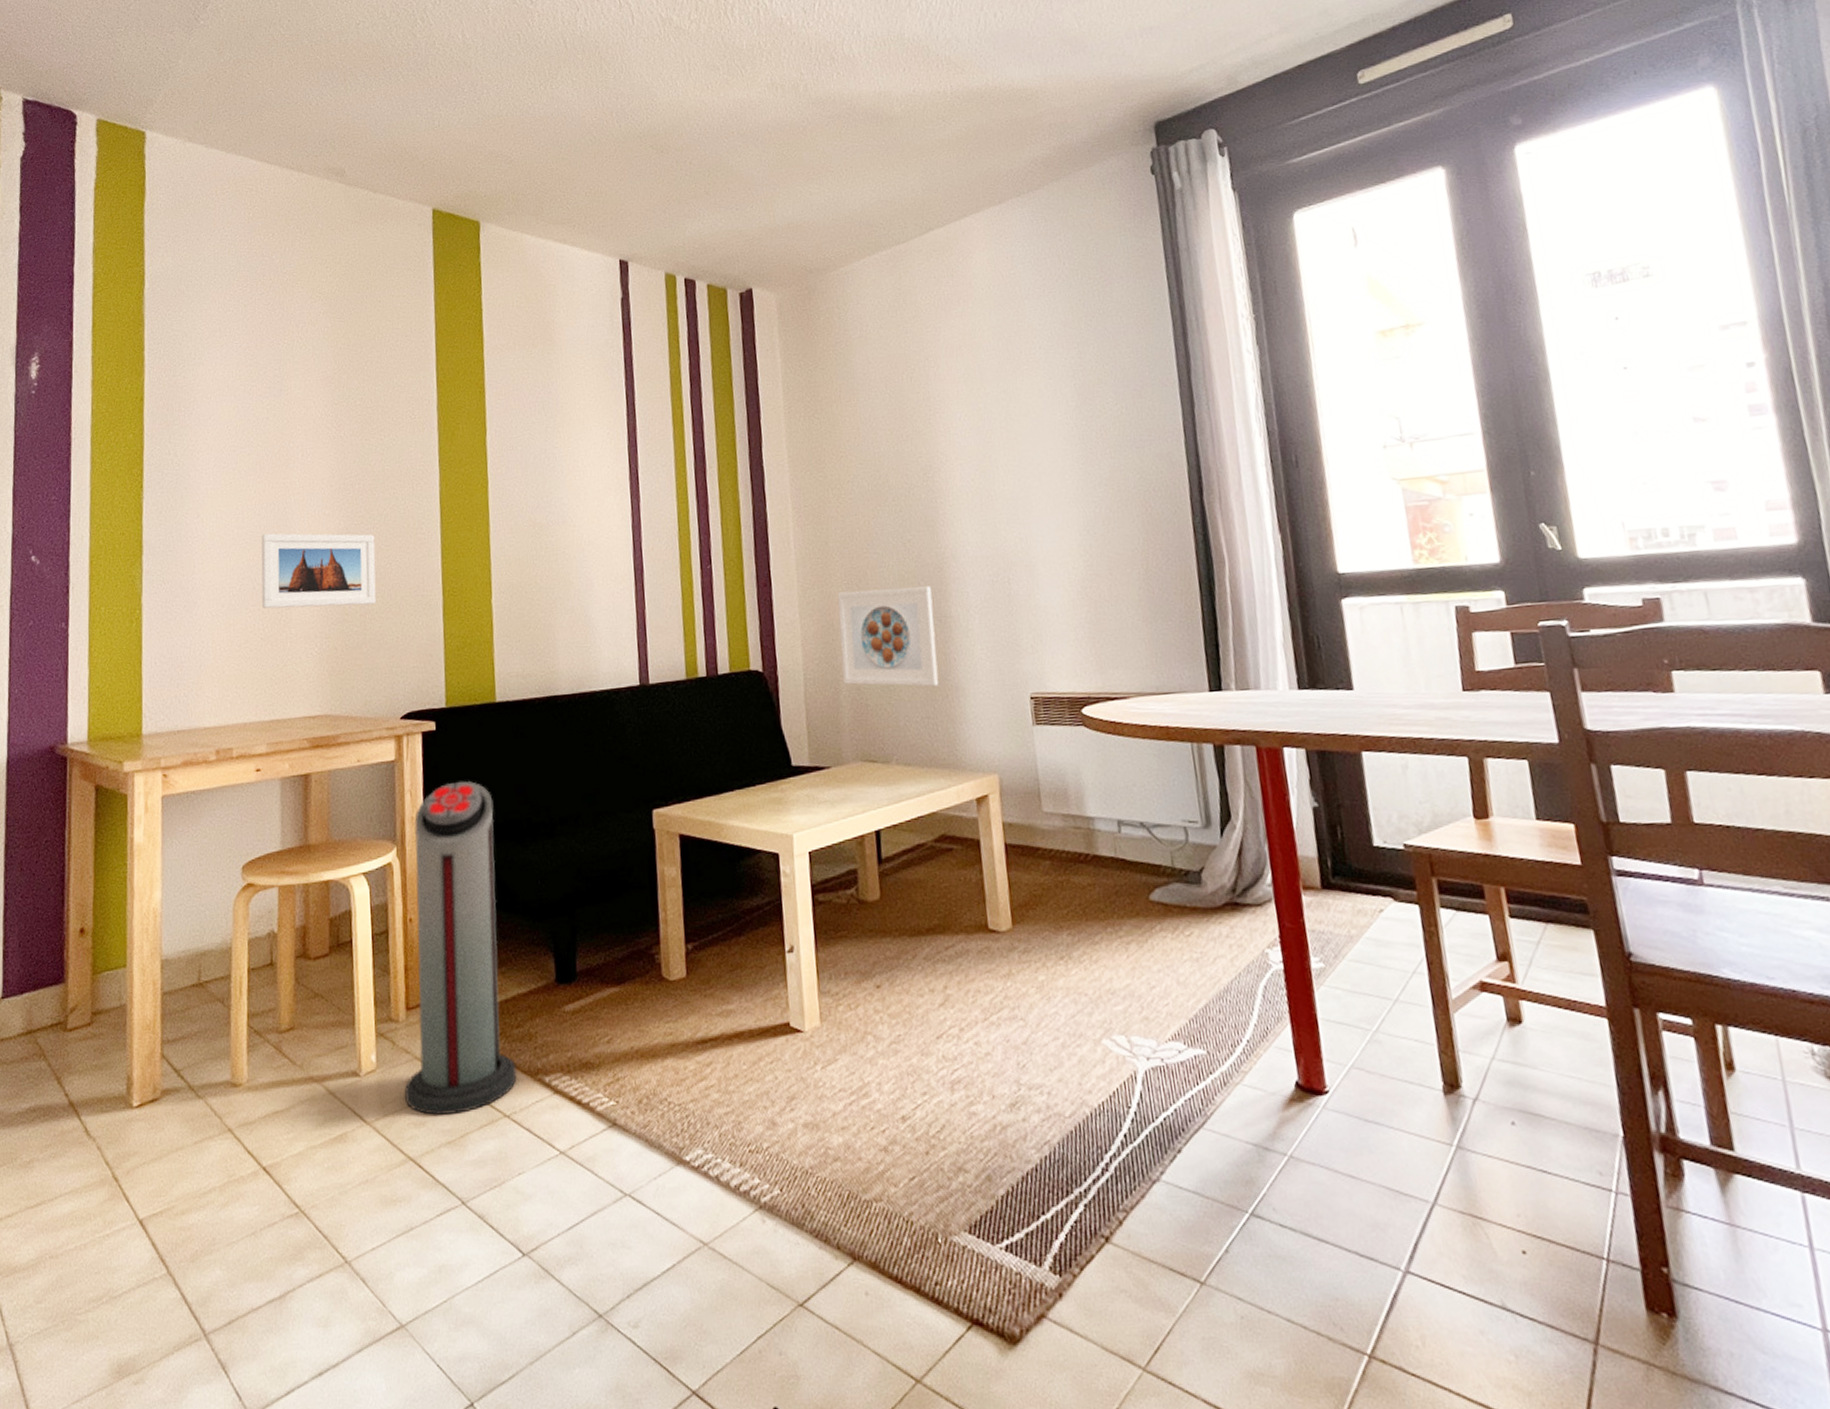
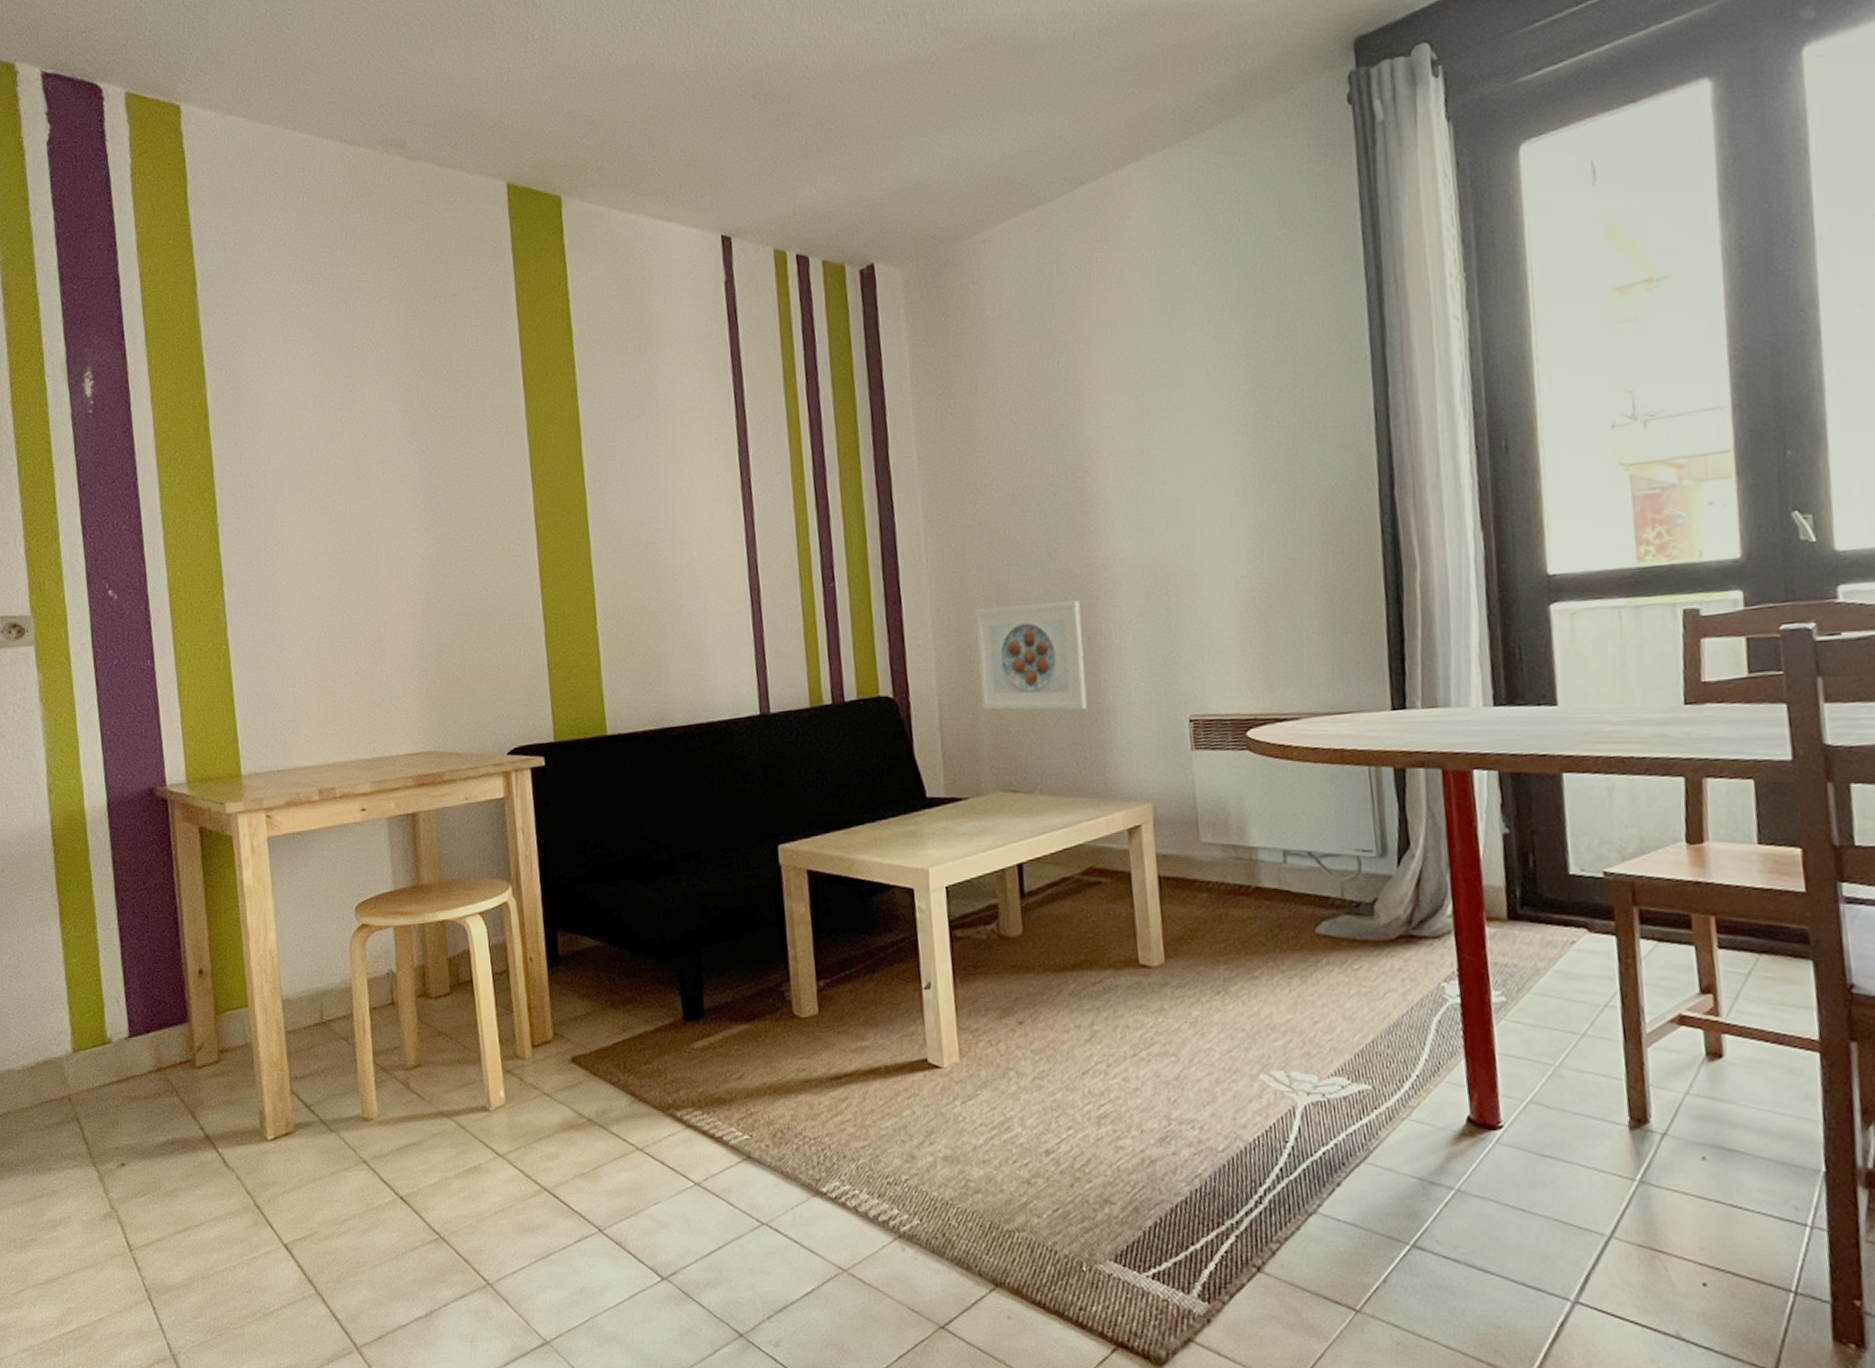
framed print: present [261,533,377,609] -> none [346,558,474,641]
air purifier: present [405,780,517,1115] -> none [528,817,648,1148]

